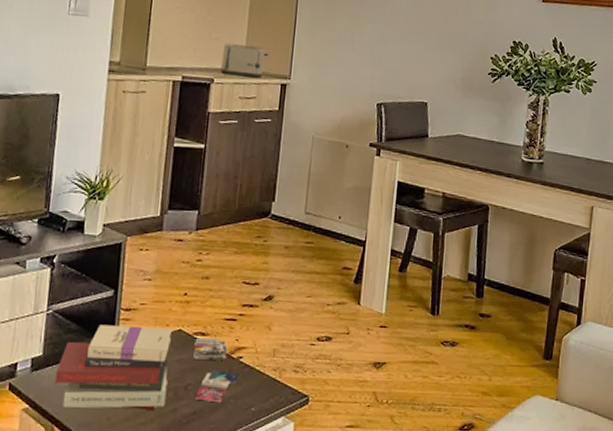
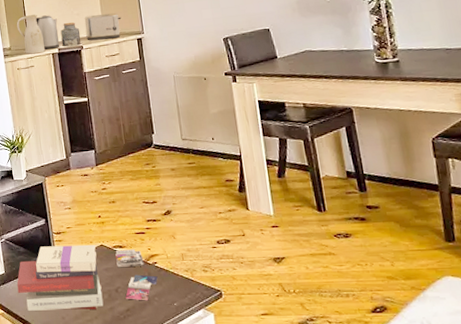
ceramic pitcher: none [134,25,167,78] -> present [16,14,46,55]
kettle: none [161,30,189,76] -> present [35,15,59,50]
jar: none [187,46,215,78] -> present [60,22,81,47]

